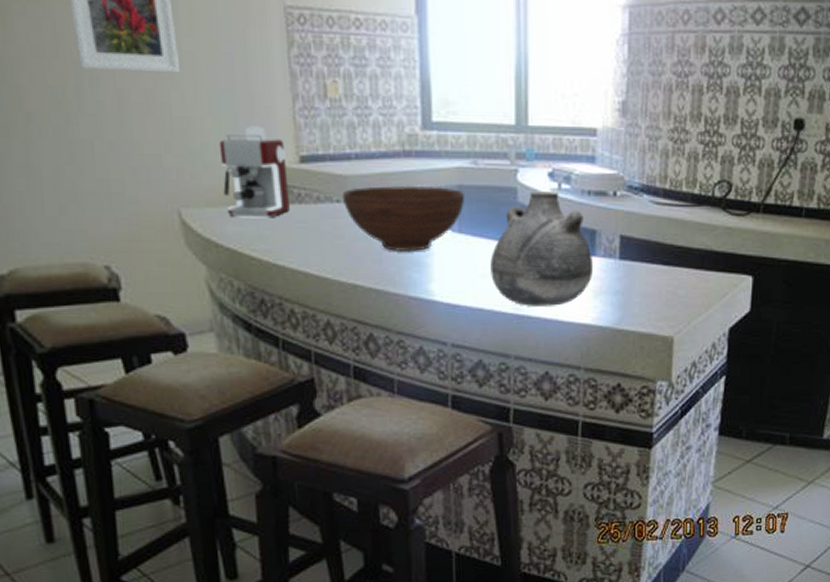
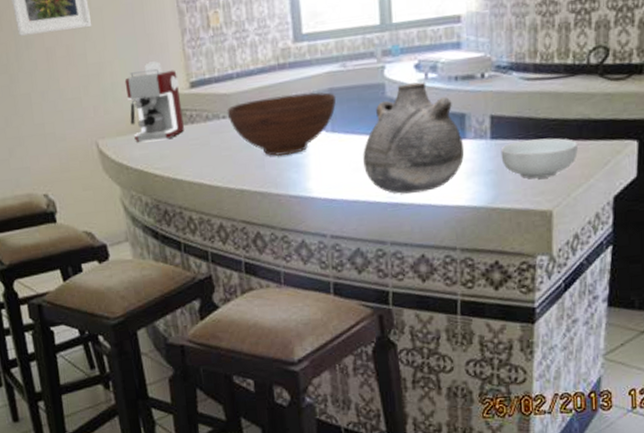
cereal bowl: none [628,264,699,304] -> present [500,137,578,179]

